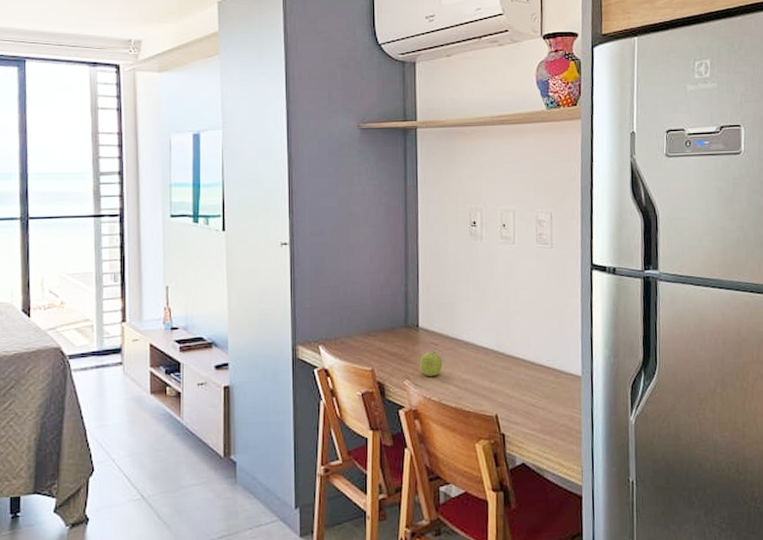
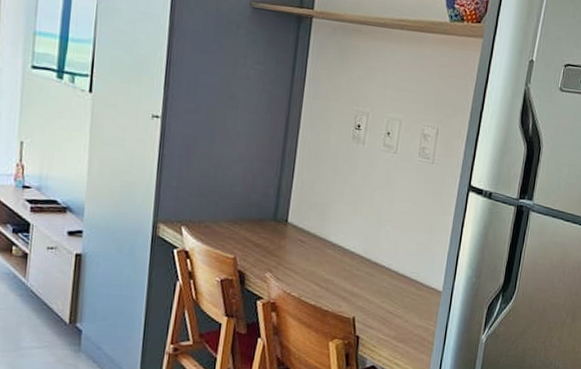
fruit: present [419,351,443,376] -> none [283,248,308,272]

